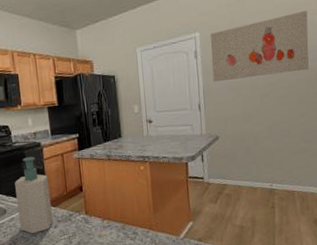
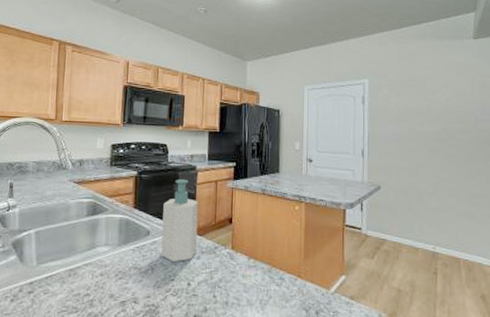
wall art: present [210,10,309,82] -> none [379,72,480,131]

